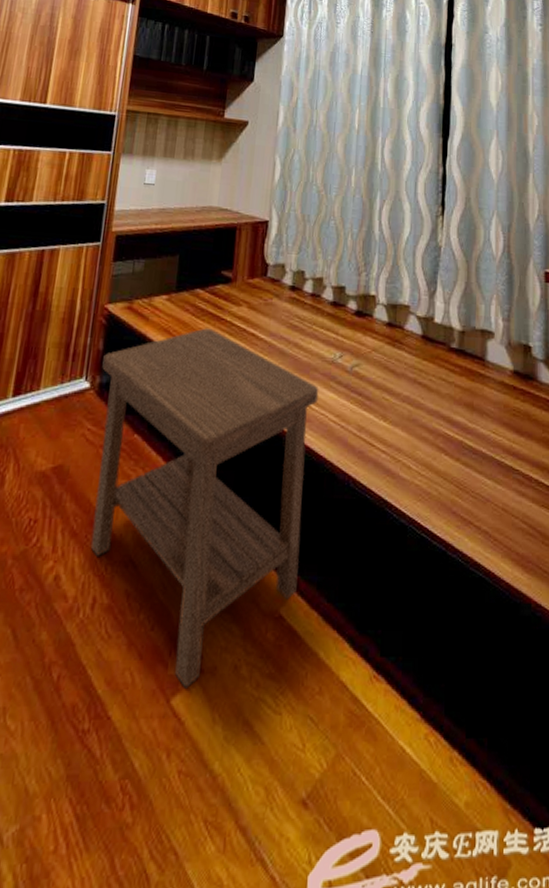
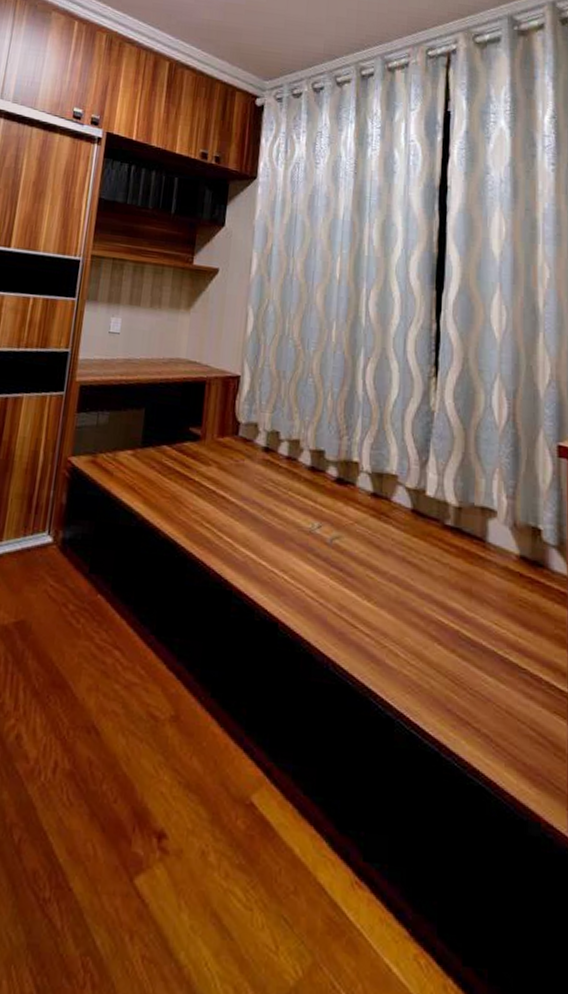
side table: present [90,328,319,688] -> none [52,487,295,869]

